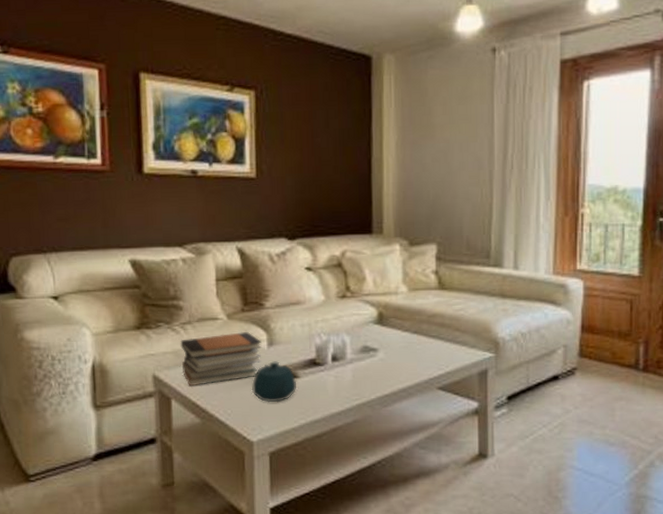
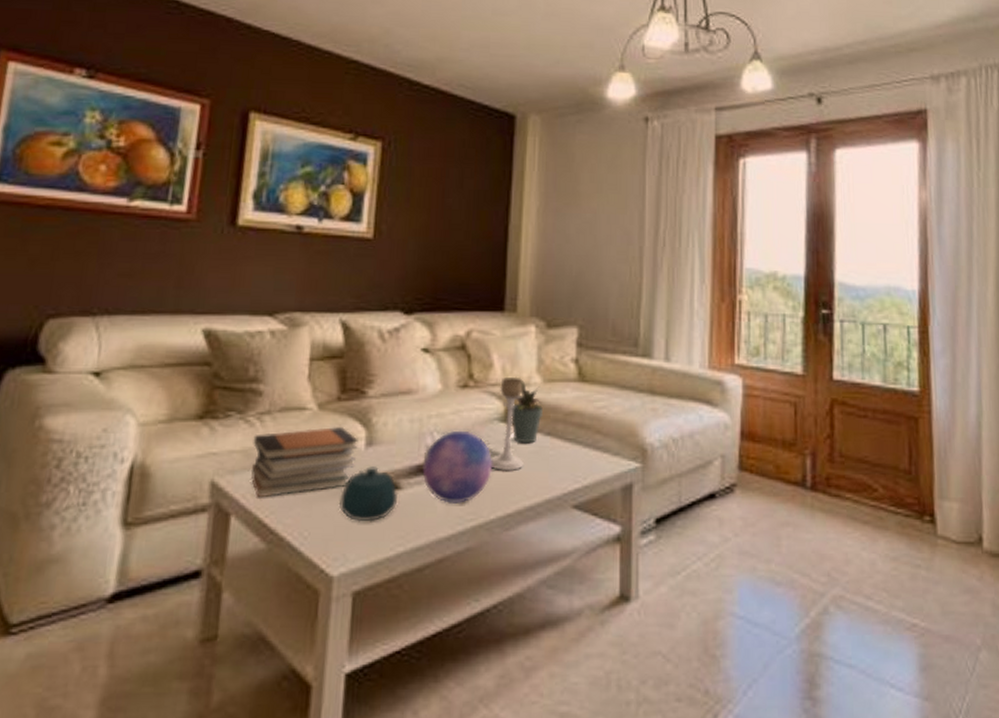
decorative ball: none [314,331,371,388] -> present [422,430,493,503]
candle holder: none [369,287,396,363] -> present [490,376,523,472]
potted plant: none [383,288,411,341] -> present [511,378,544,444]

